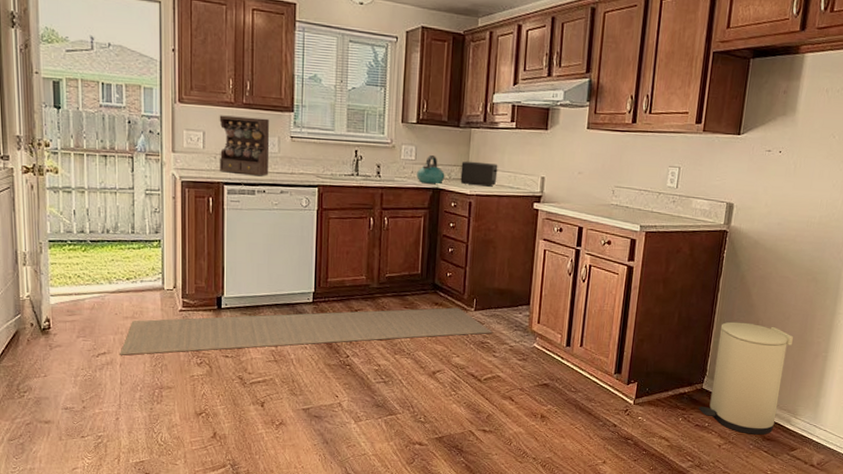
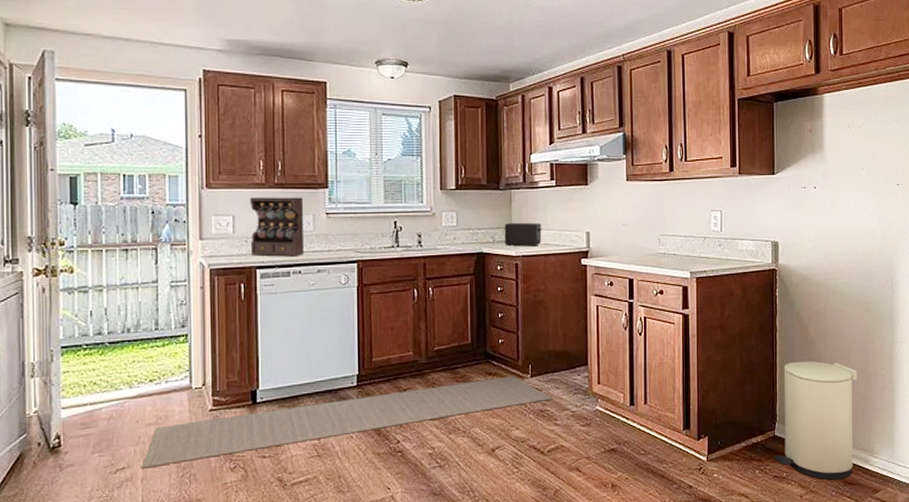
kettle: present [417,154,445,185] -> none [460,219,489,249]

